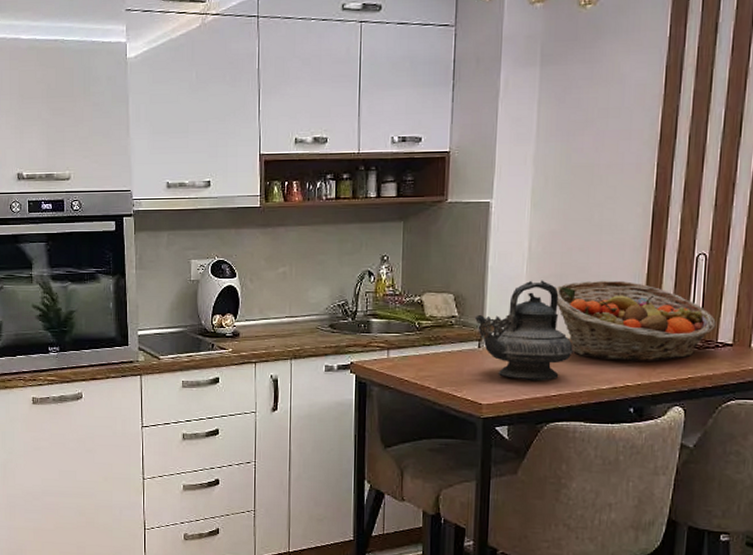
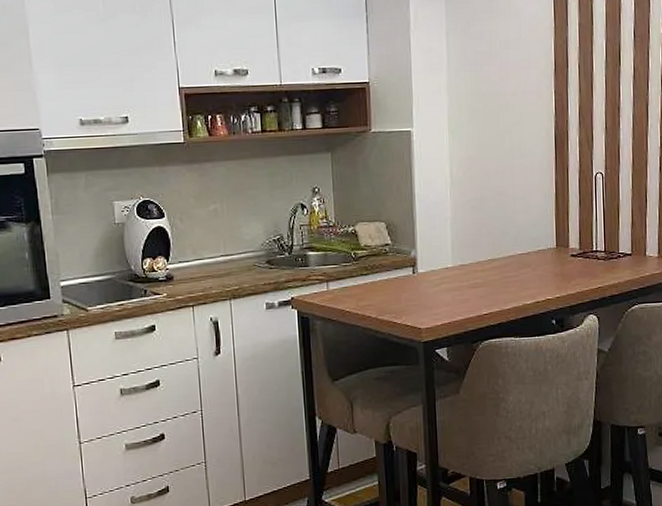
teapot: present [474,280,574,382] -> none [406,204,500,303]
fruit basket: present [555,280,716,362] -> none [477,201,616,277]

